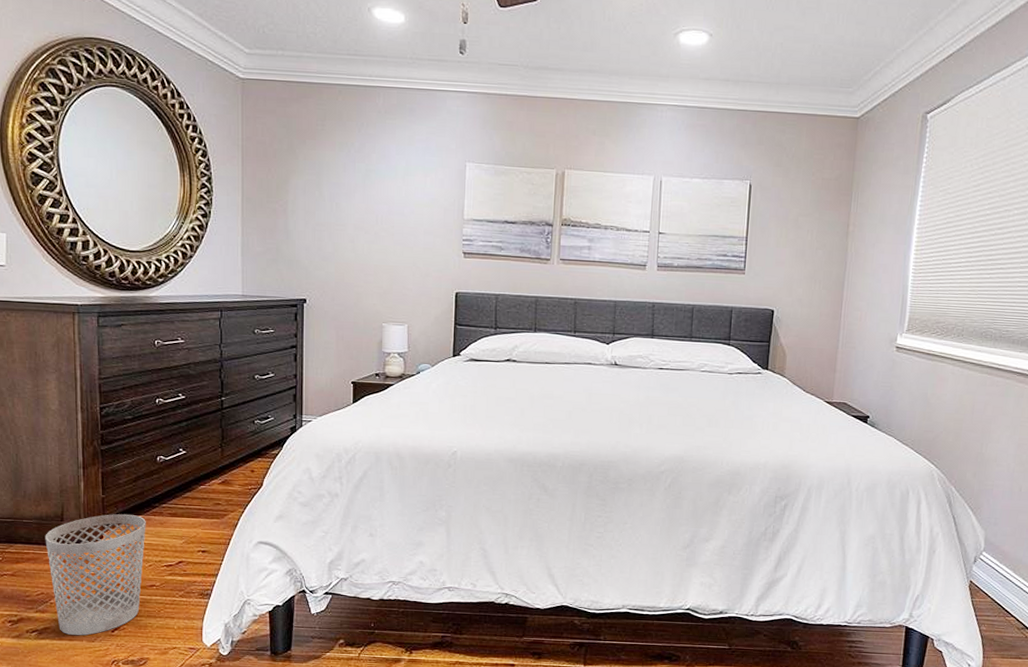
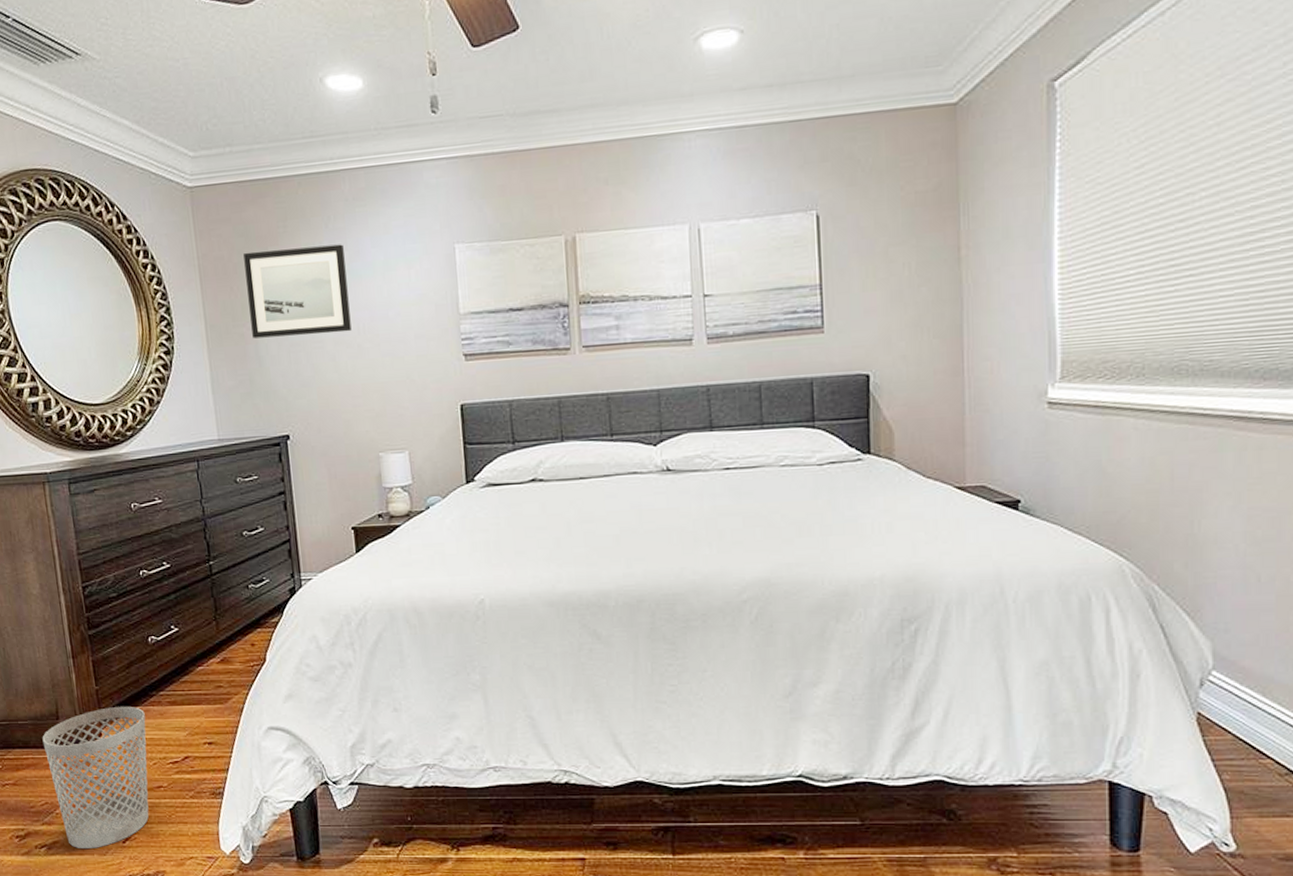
wall art: none [284,141,372,221] -> present [243,244,352,339]

